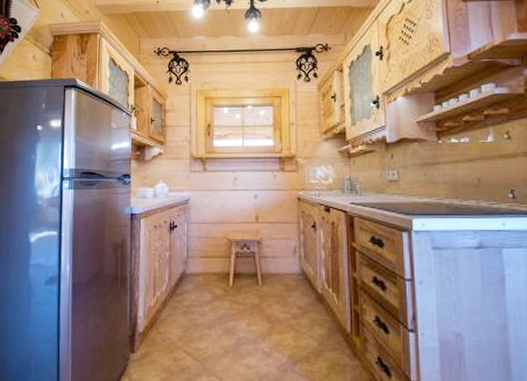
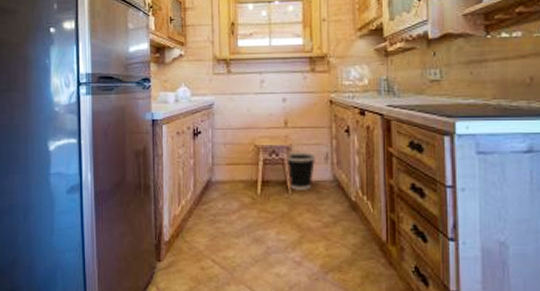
wastebasket: none [256,245,285,284] -> present [285,151,316,191]

